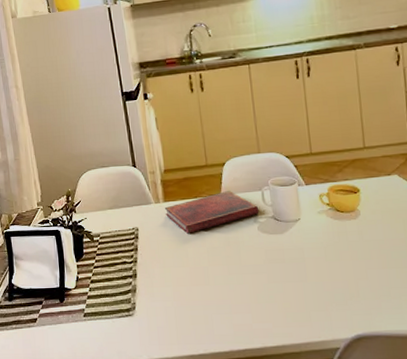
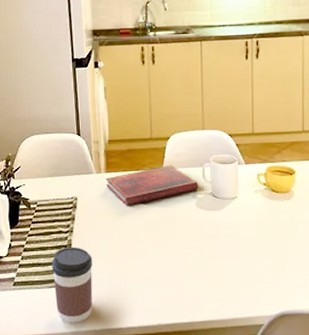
coffee cup: none [118,276,163,352] -> present [51,247,92,323]

